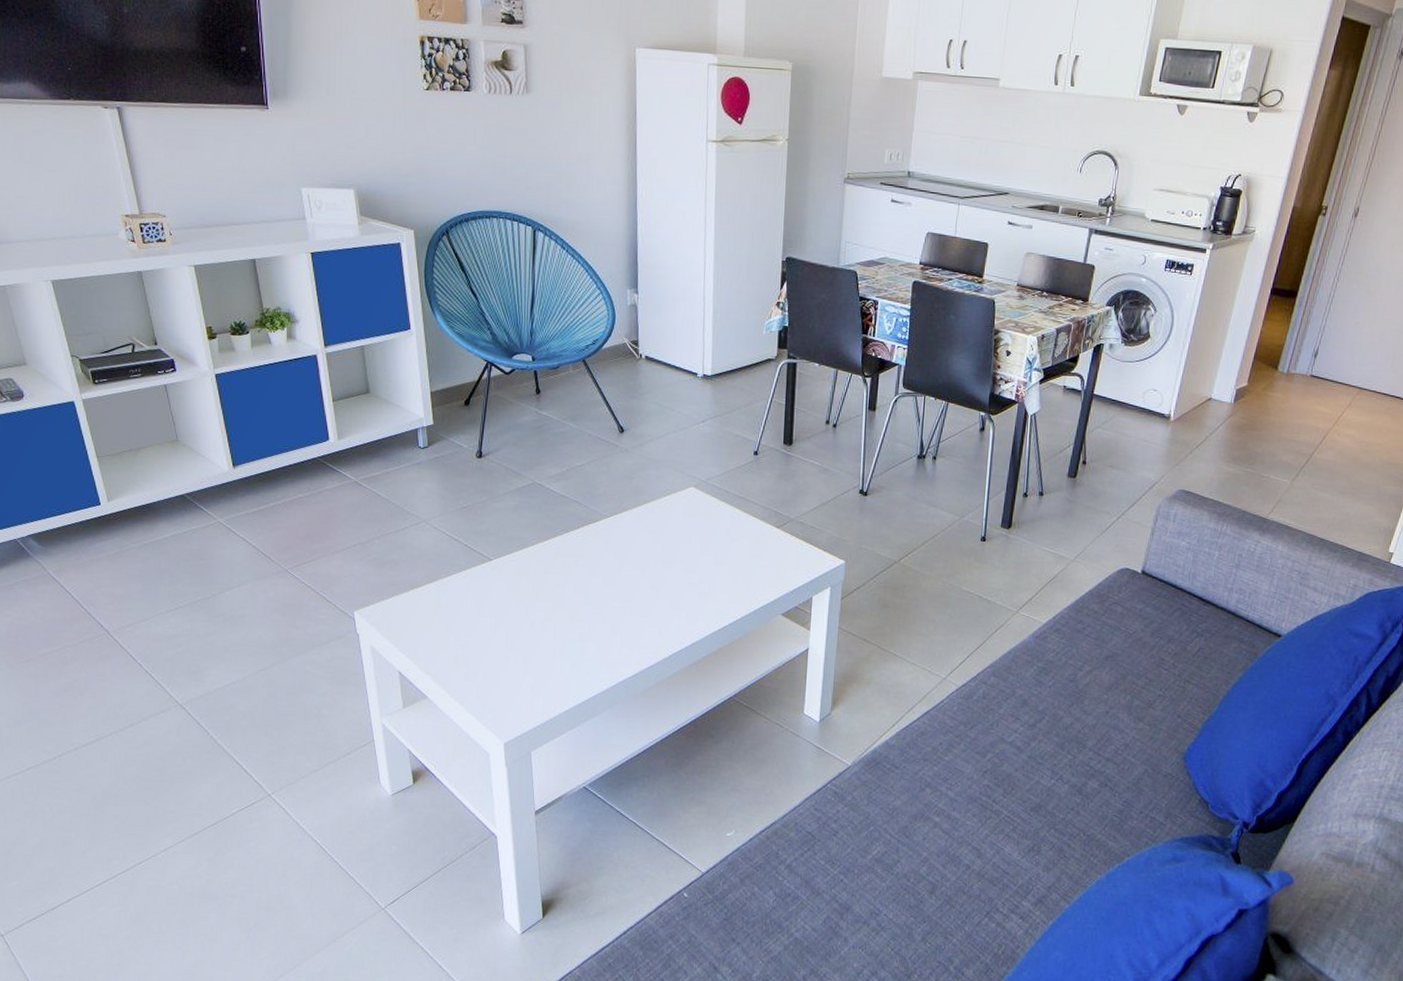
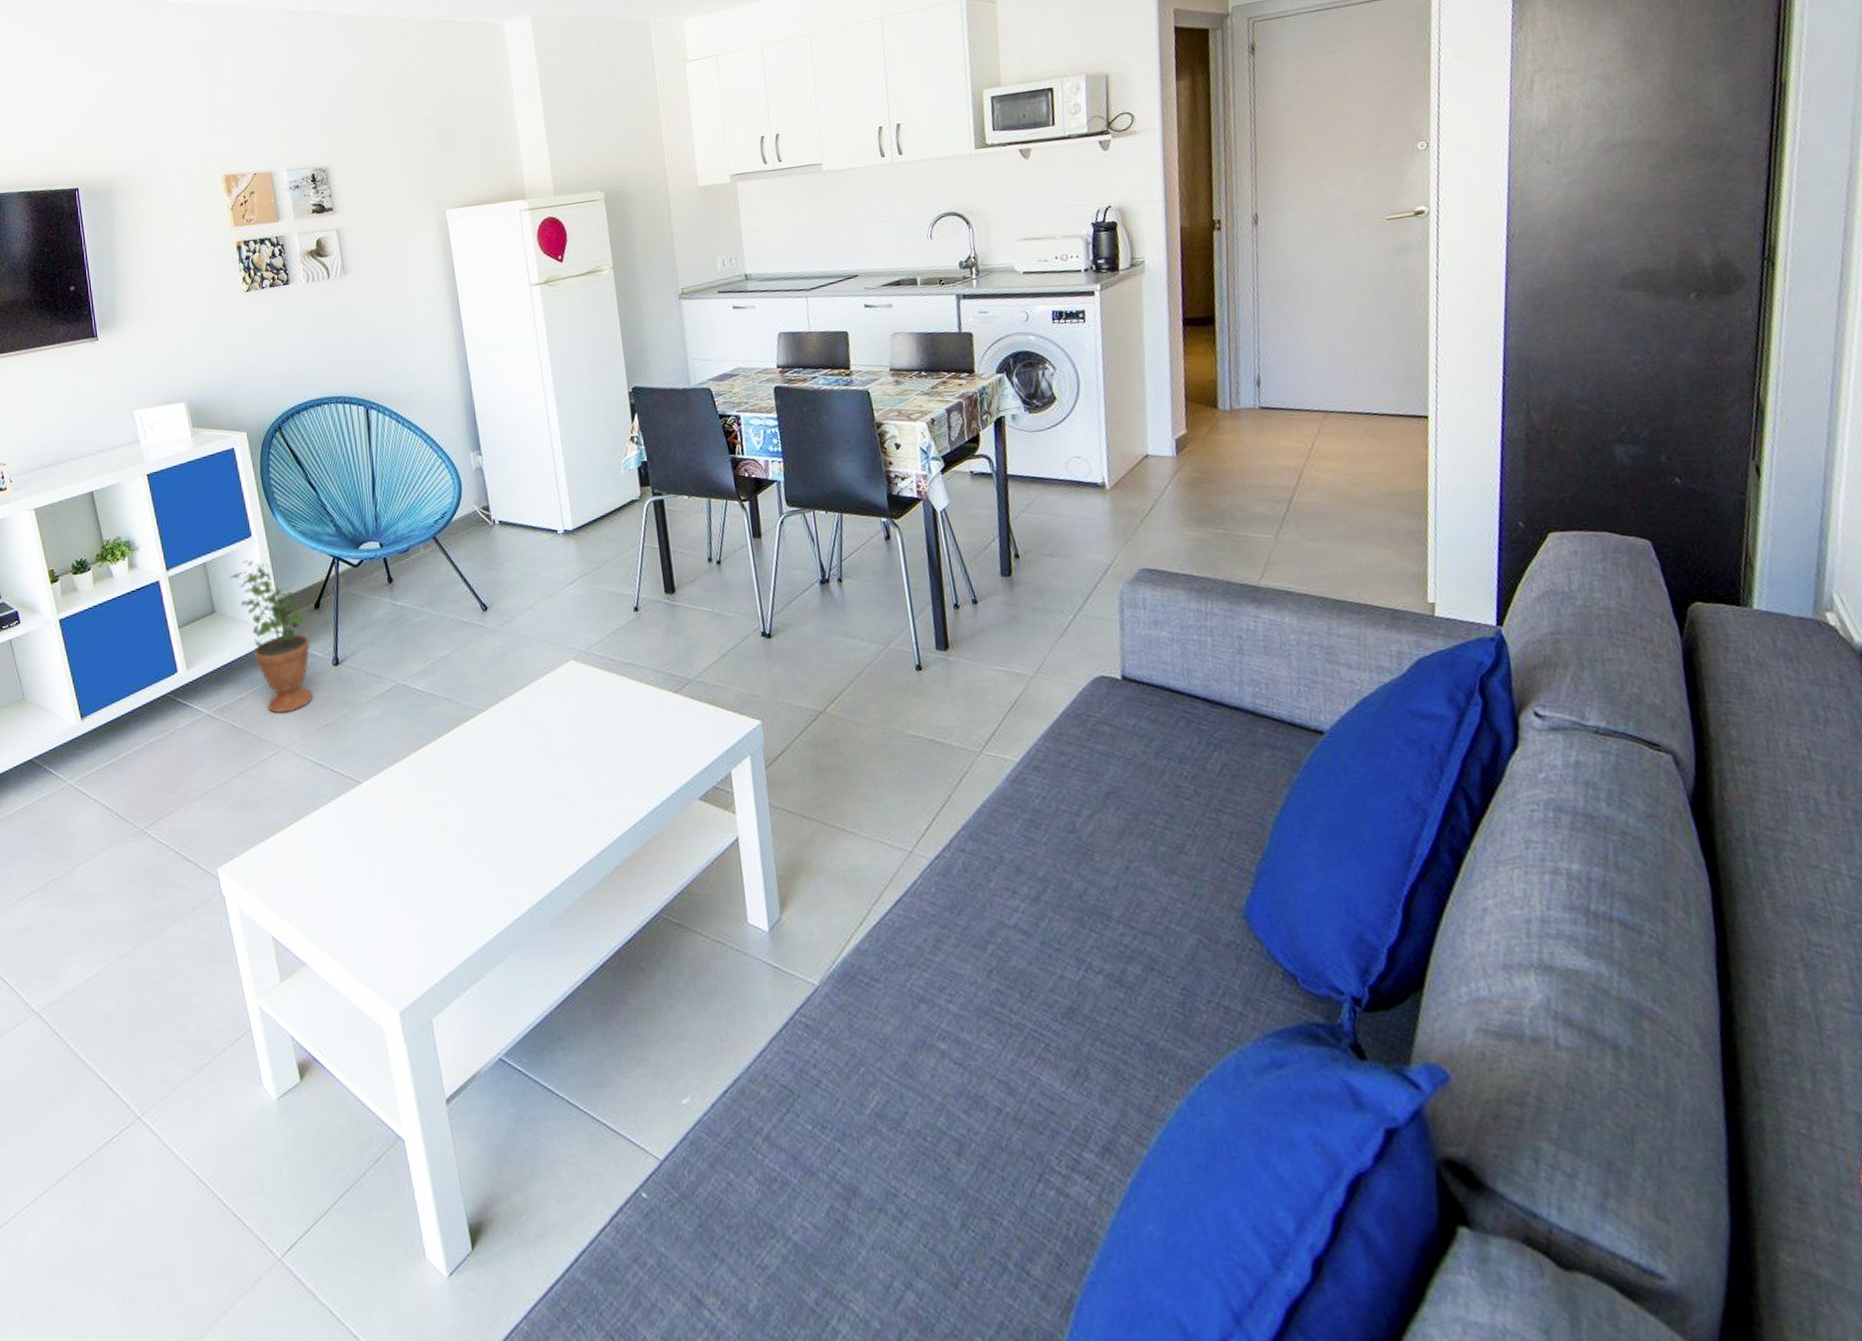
potted plant: none [385,350,457,492] -> present [229,559,314,714]

